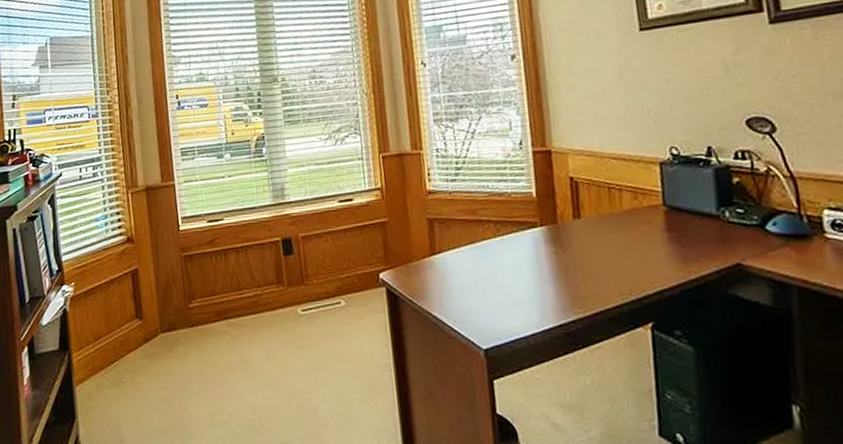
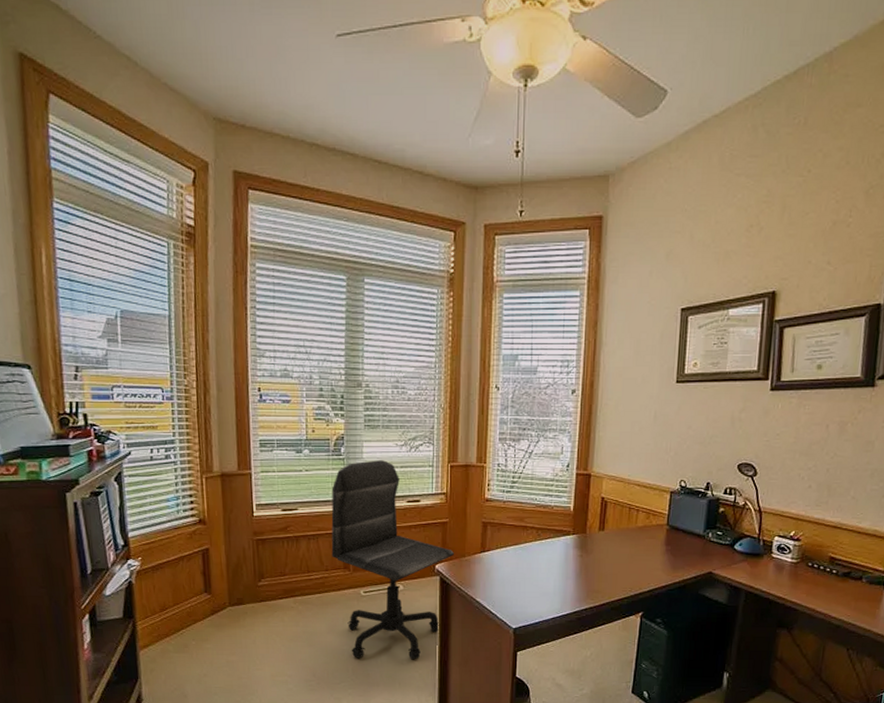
office chair: none [256,157,399,393] -> present [331,460,454,660]

